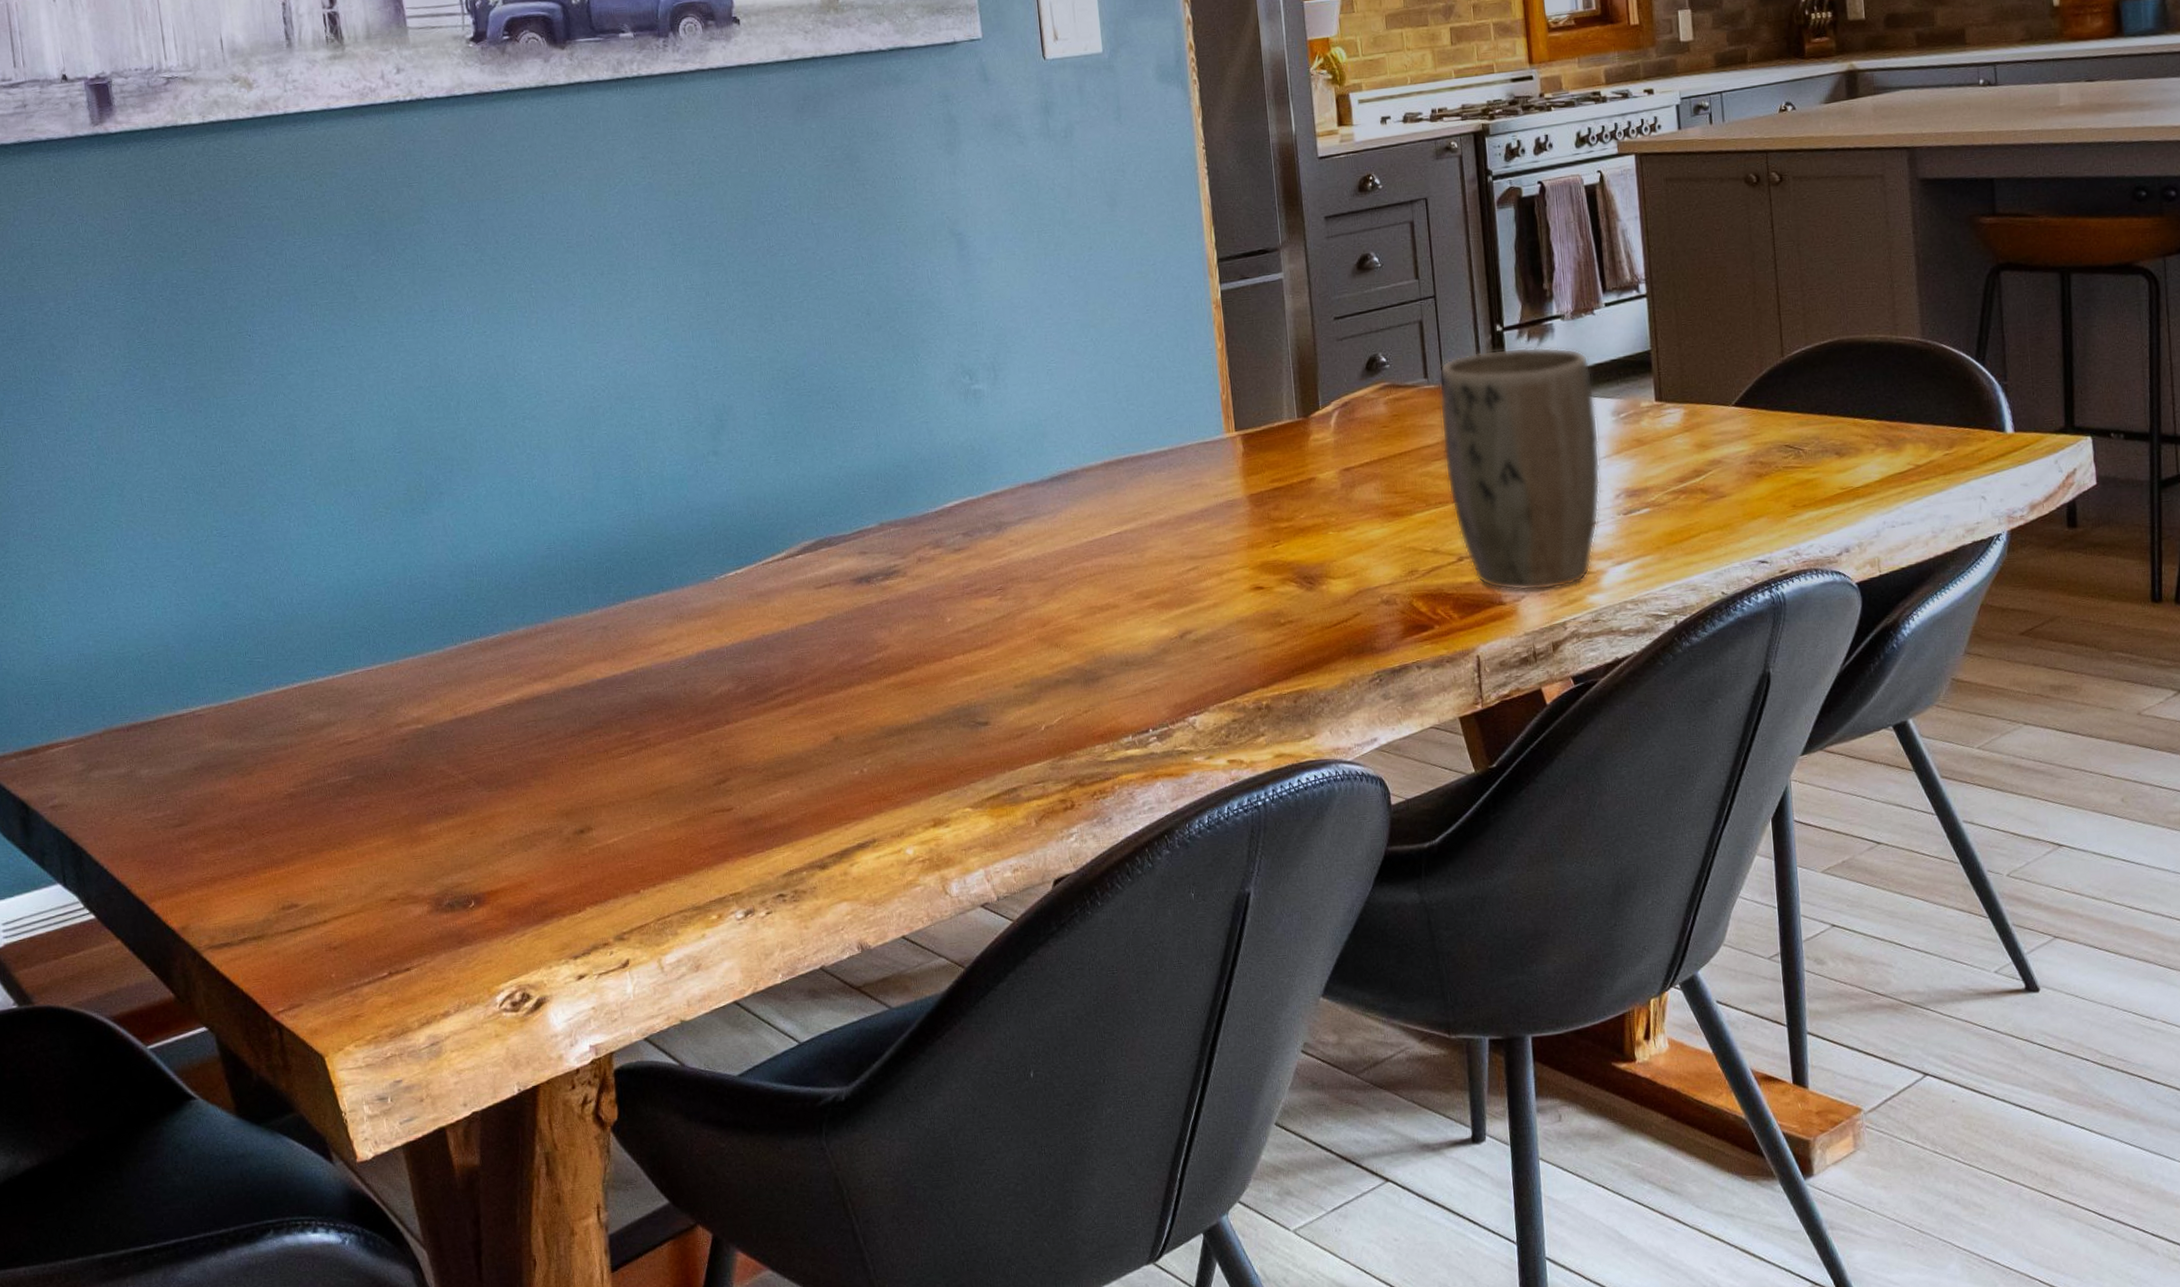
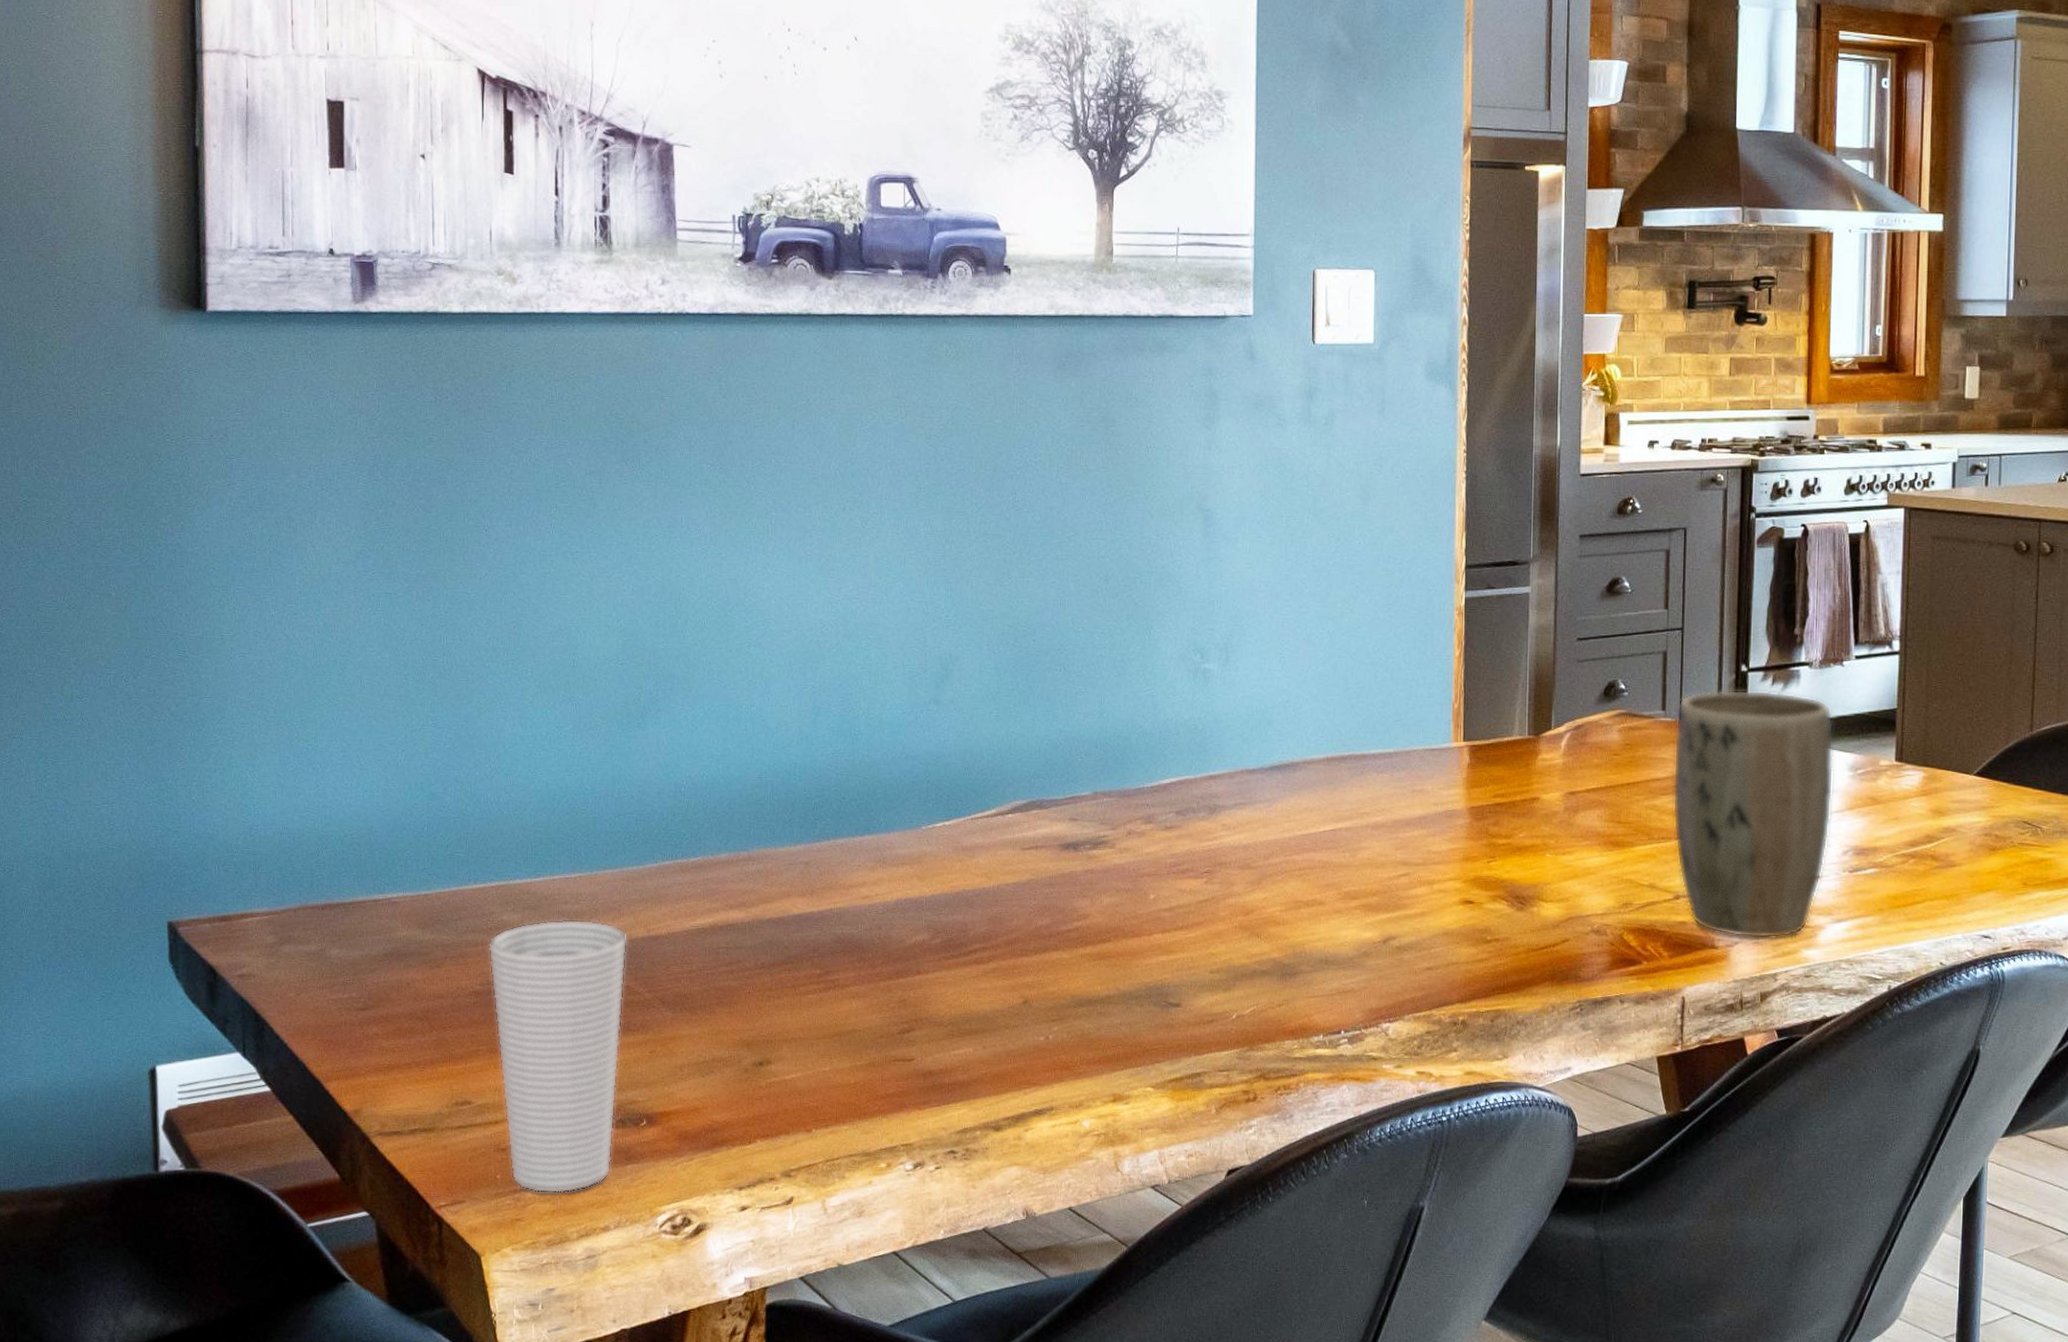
cup: none [297,709,445,987] -> present [489,919,627,1194]

